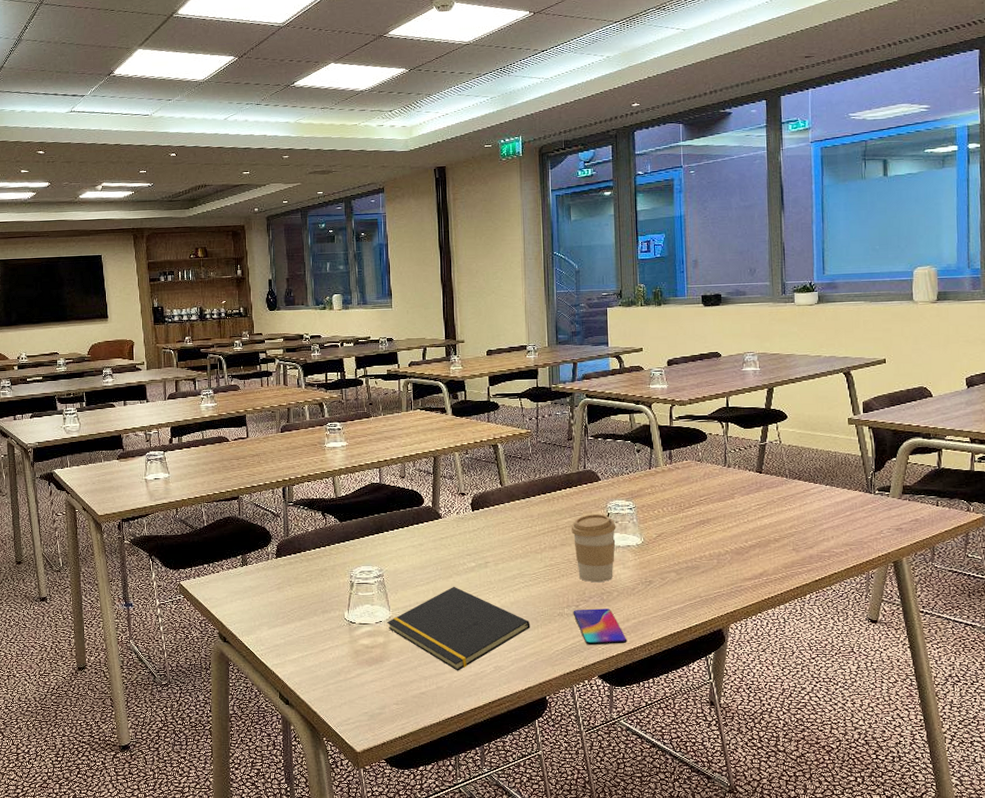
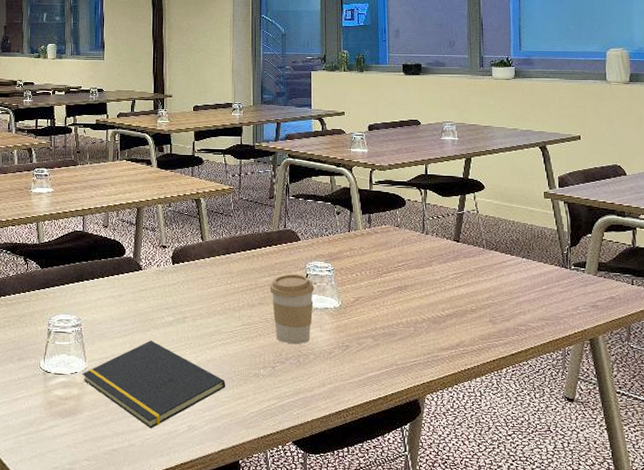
smartphone: present [573,608,627,646] -> none [269,371,323,410]

